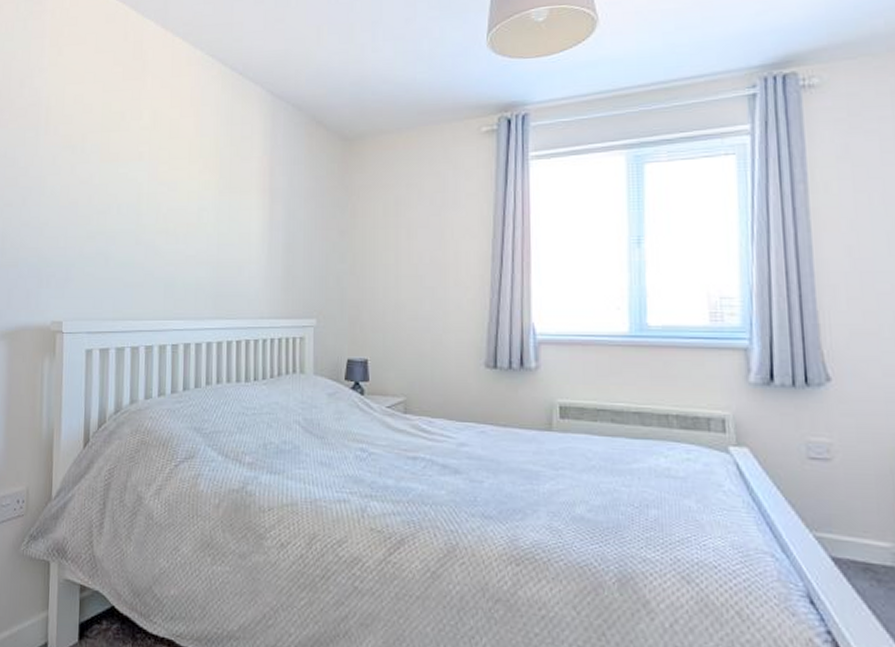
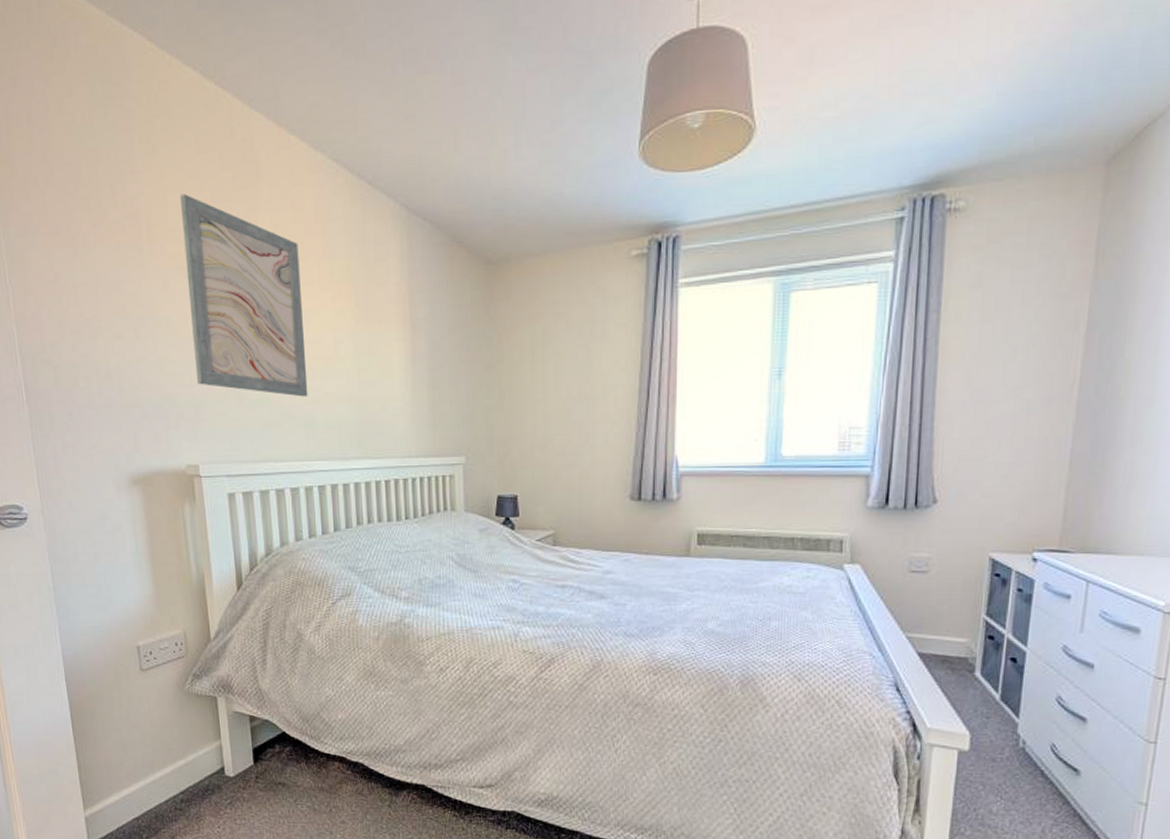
wall art: none [70,85,173,260] -> present [180,194,308,397]

